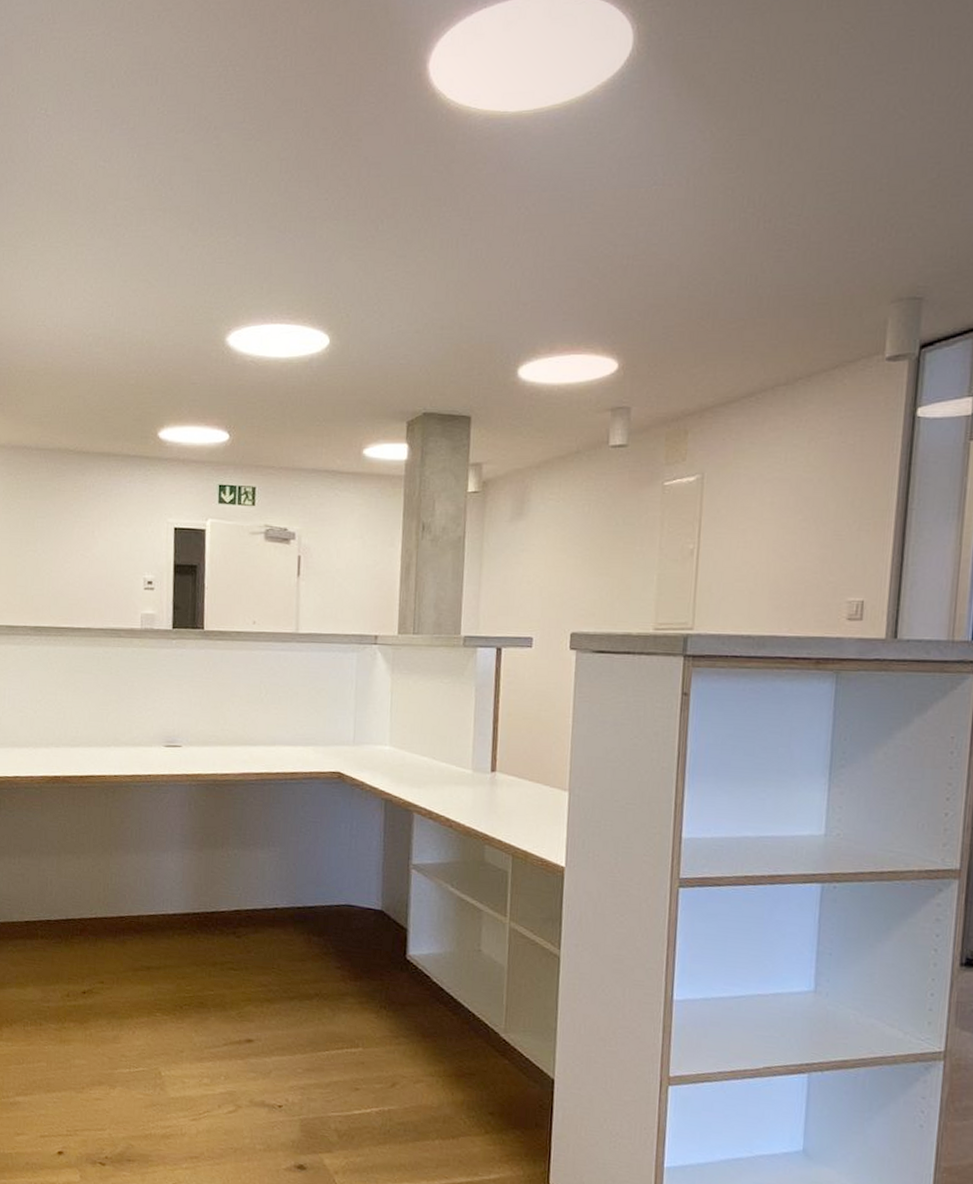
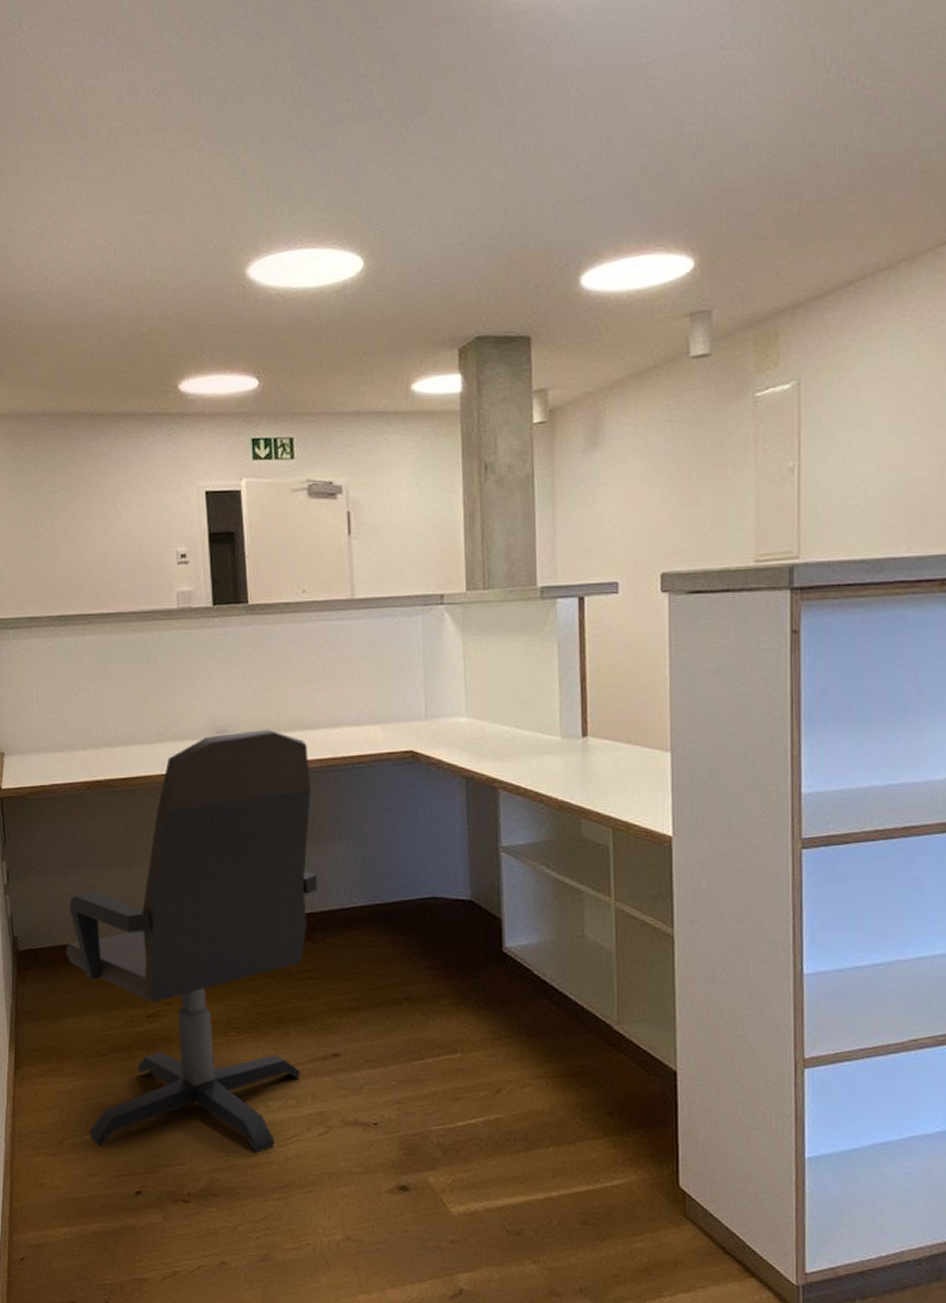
office chair: none [14,742,247,1125] -> present [65,729,318,1154]

